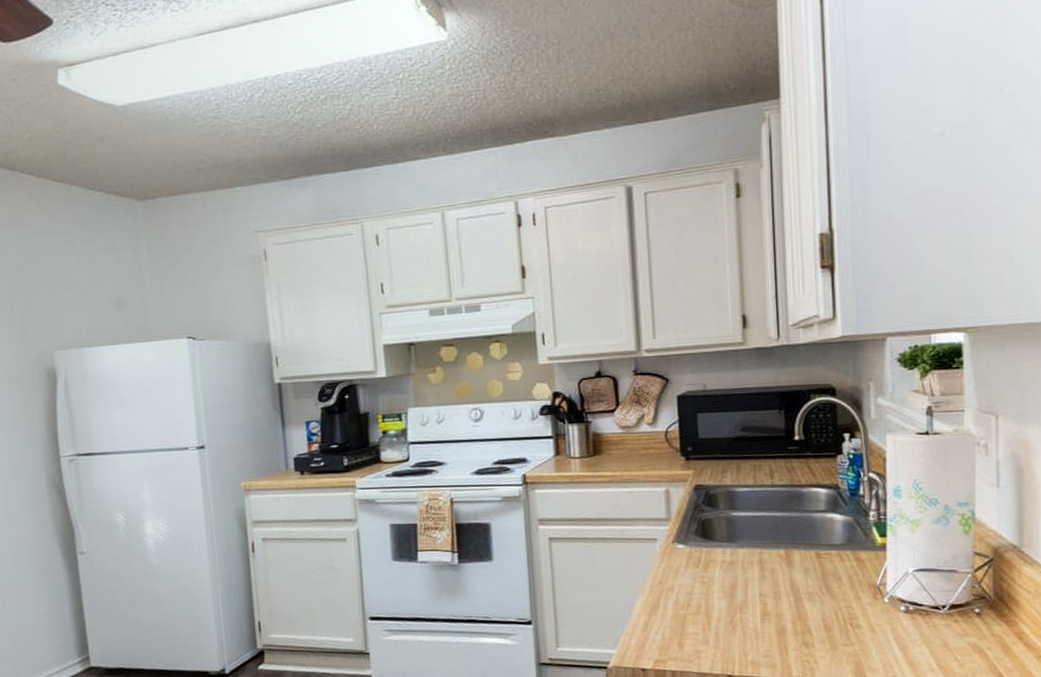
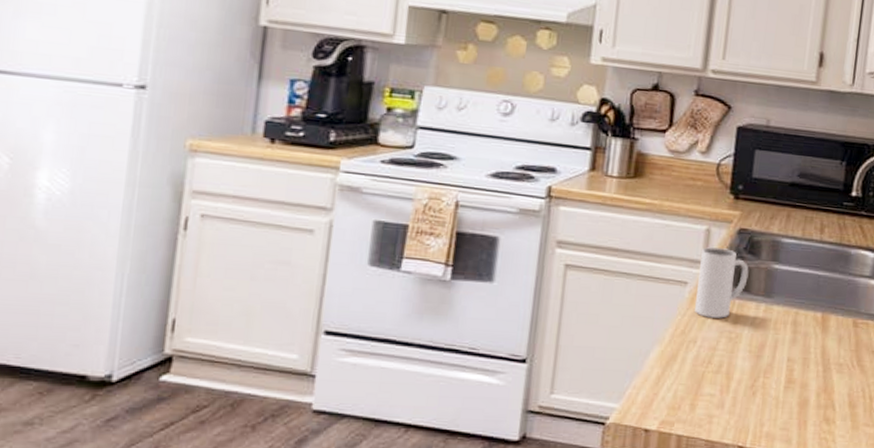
mug: none [664,504,711,568] -> present [695,247,749,319]

